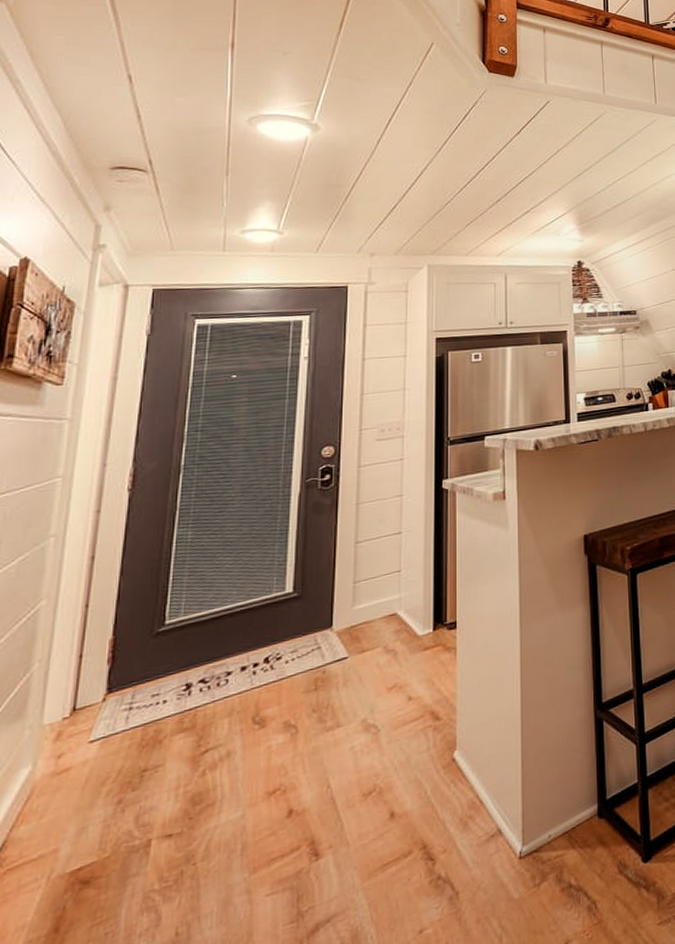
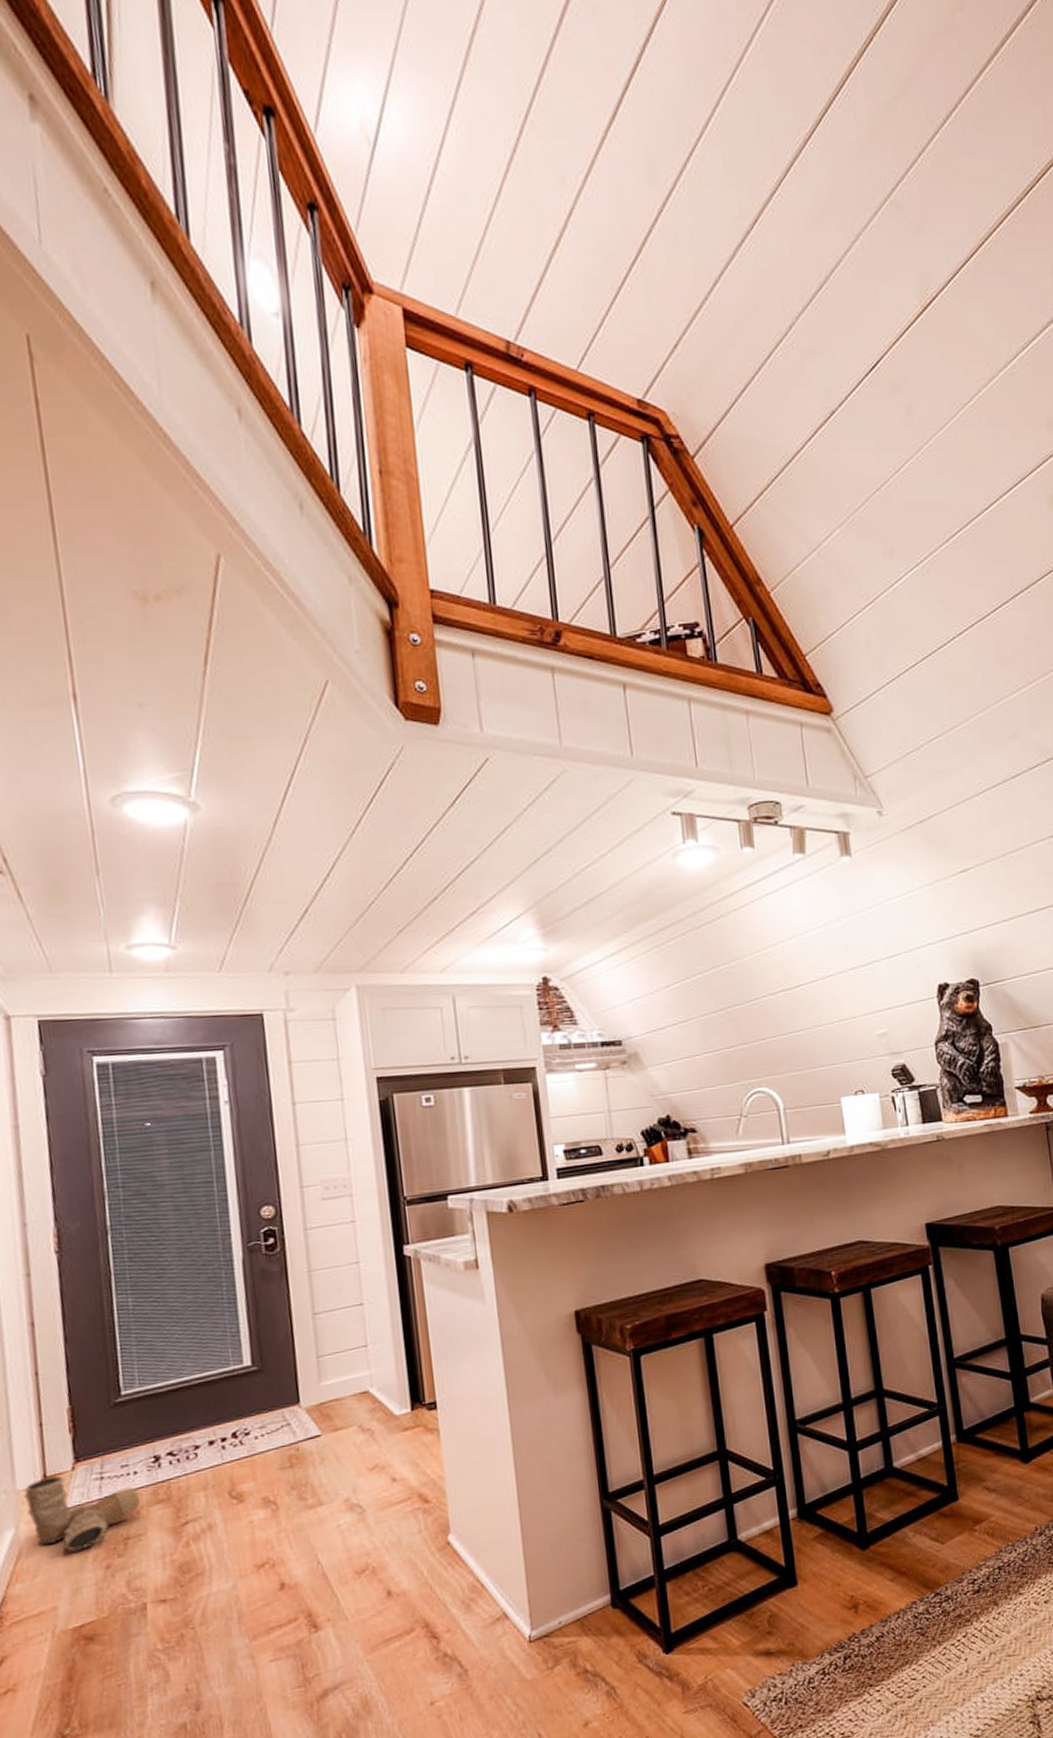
boots: none [47,708,165,787] -> present [22,1476,141,1551]

